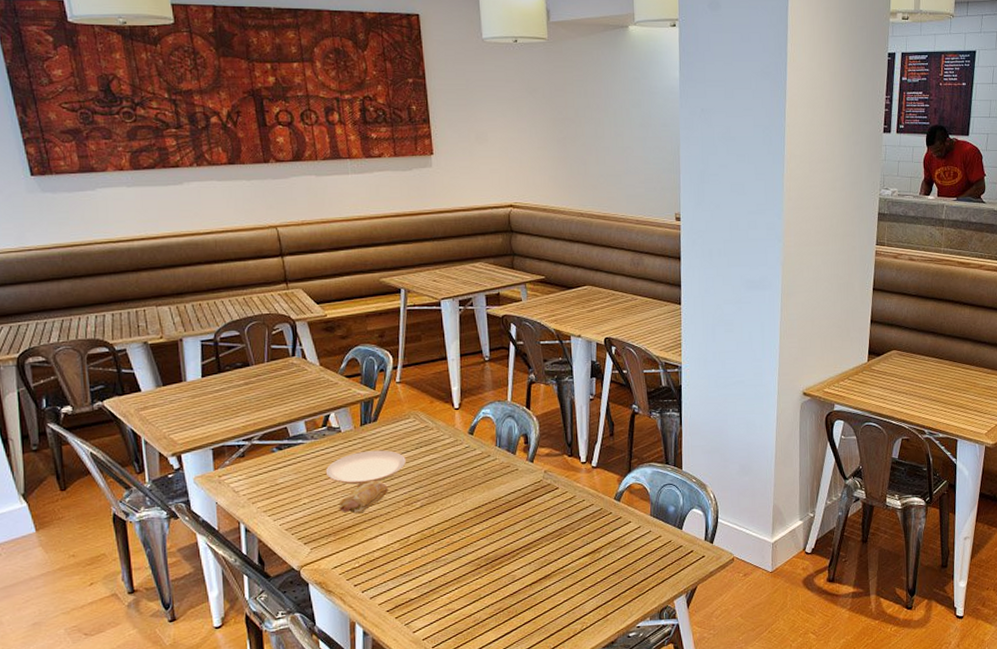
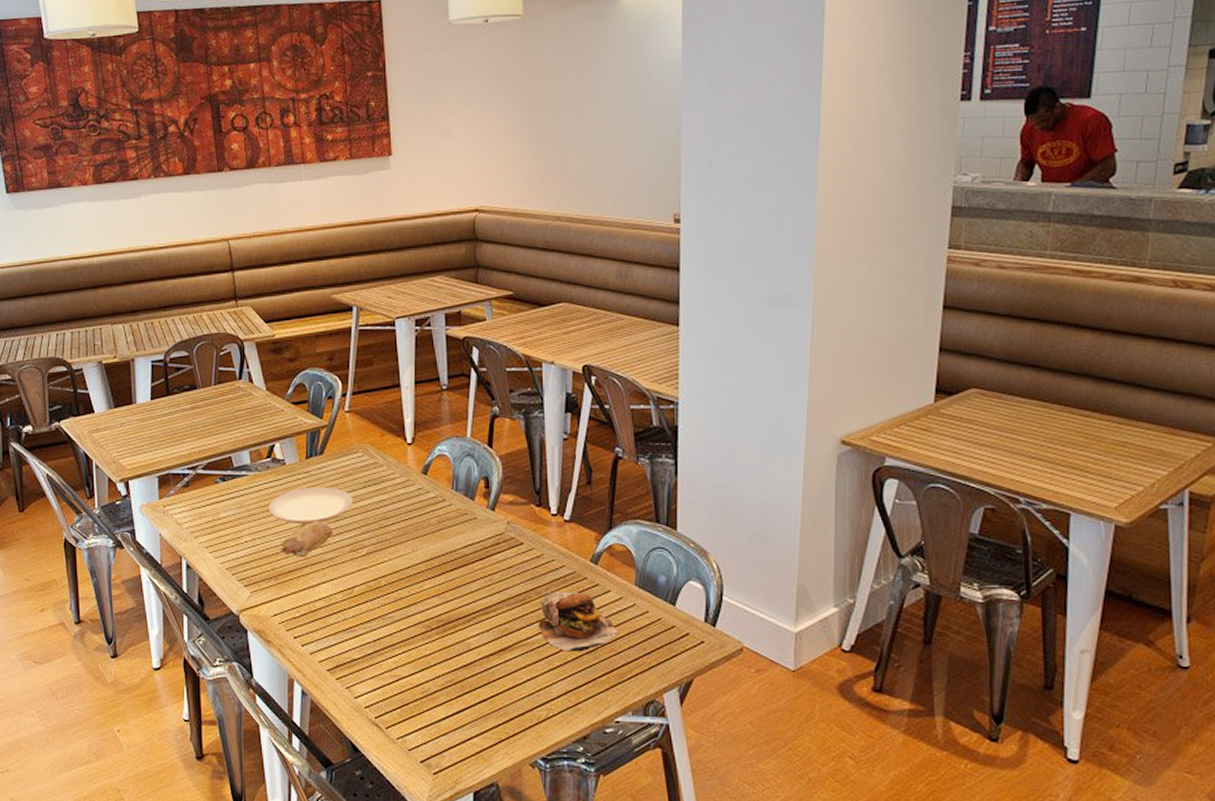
burger: none [572,525,638,575] -> present [538,591,619,652]

